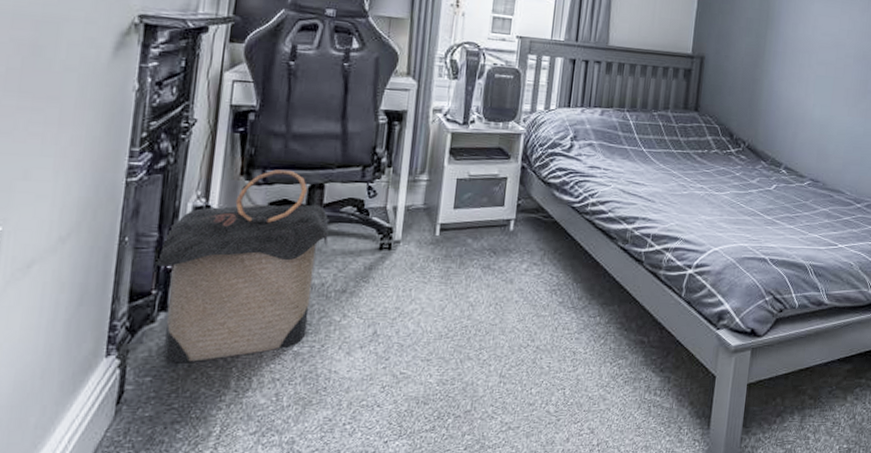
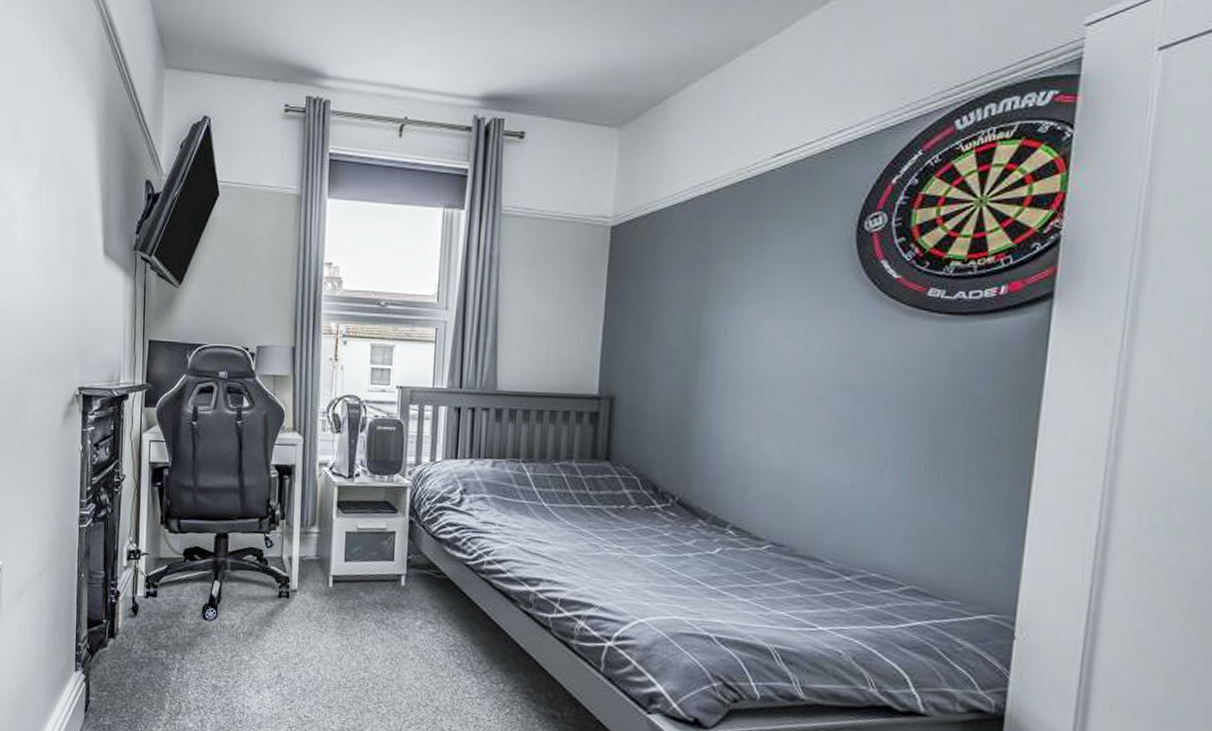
laundry hamper: present [154,169,330,363] -> none [103,519,234,684]

